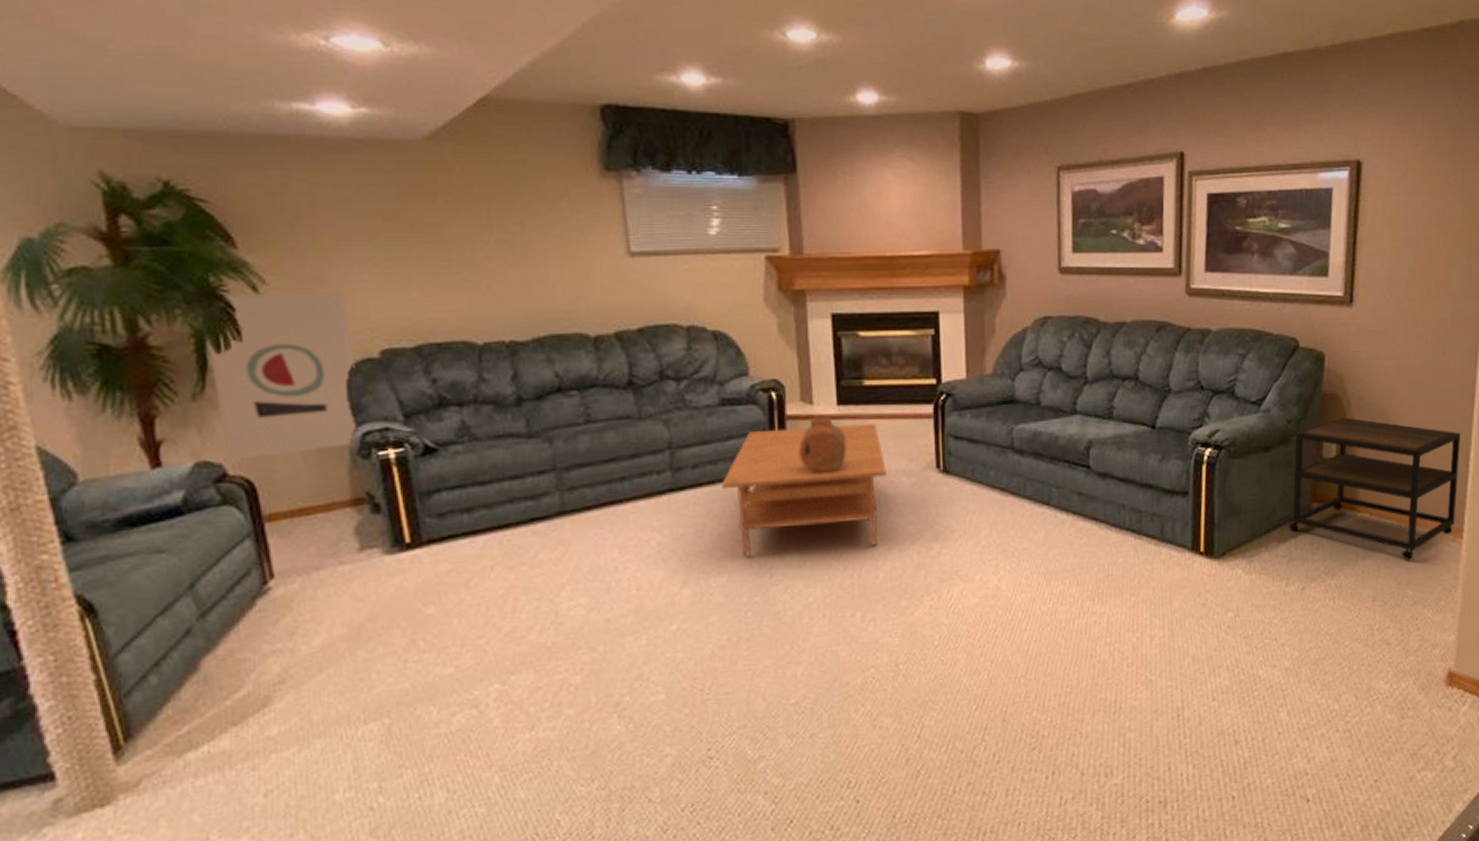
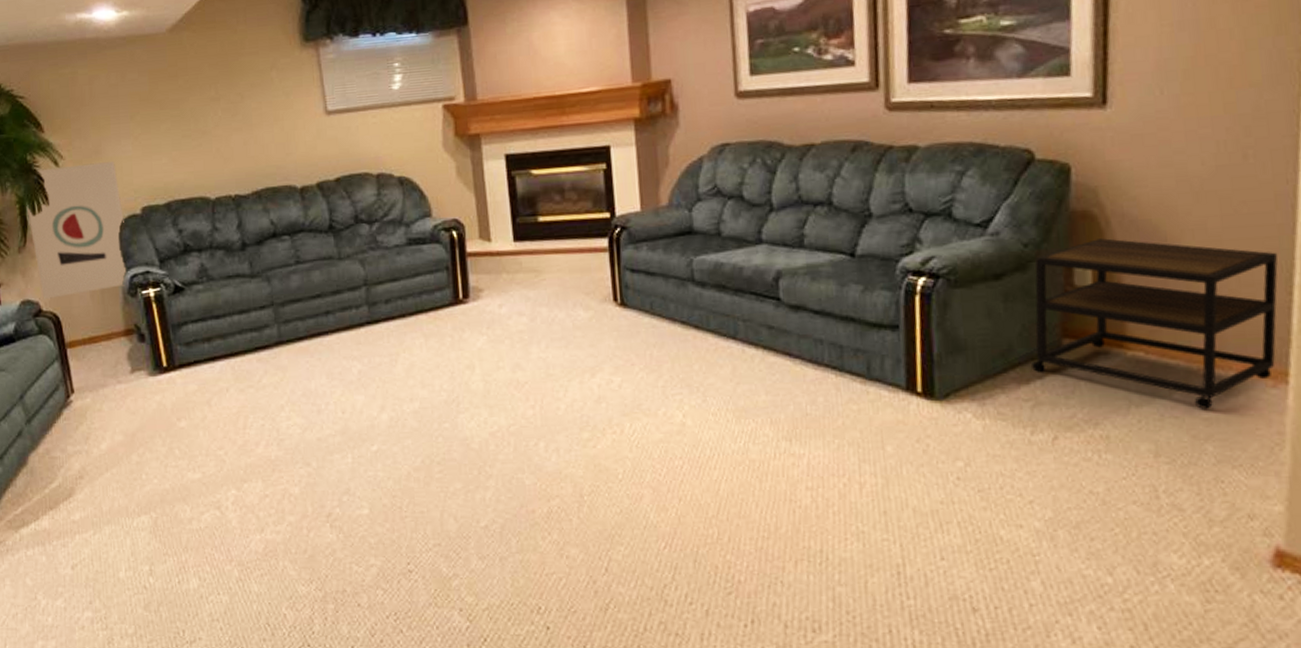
coffee table: present [722,423,886,556] -> none [411,258,564,385]
vase: present [799,415,846,473] -> none [480,252,524,307]

